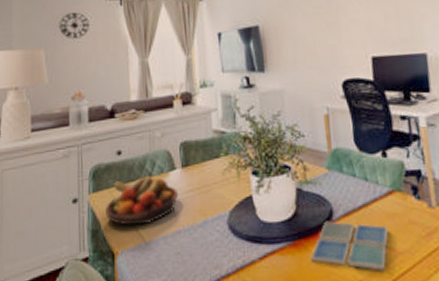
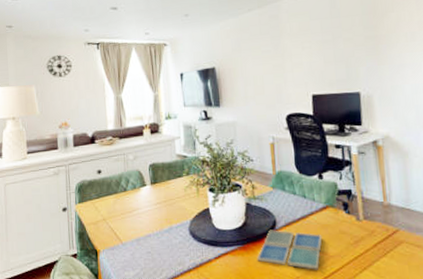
fruit bowl: present [106,175,179,226] -> none [89,190,149,230]

